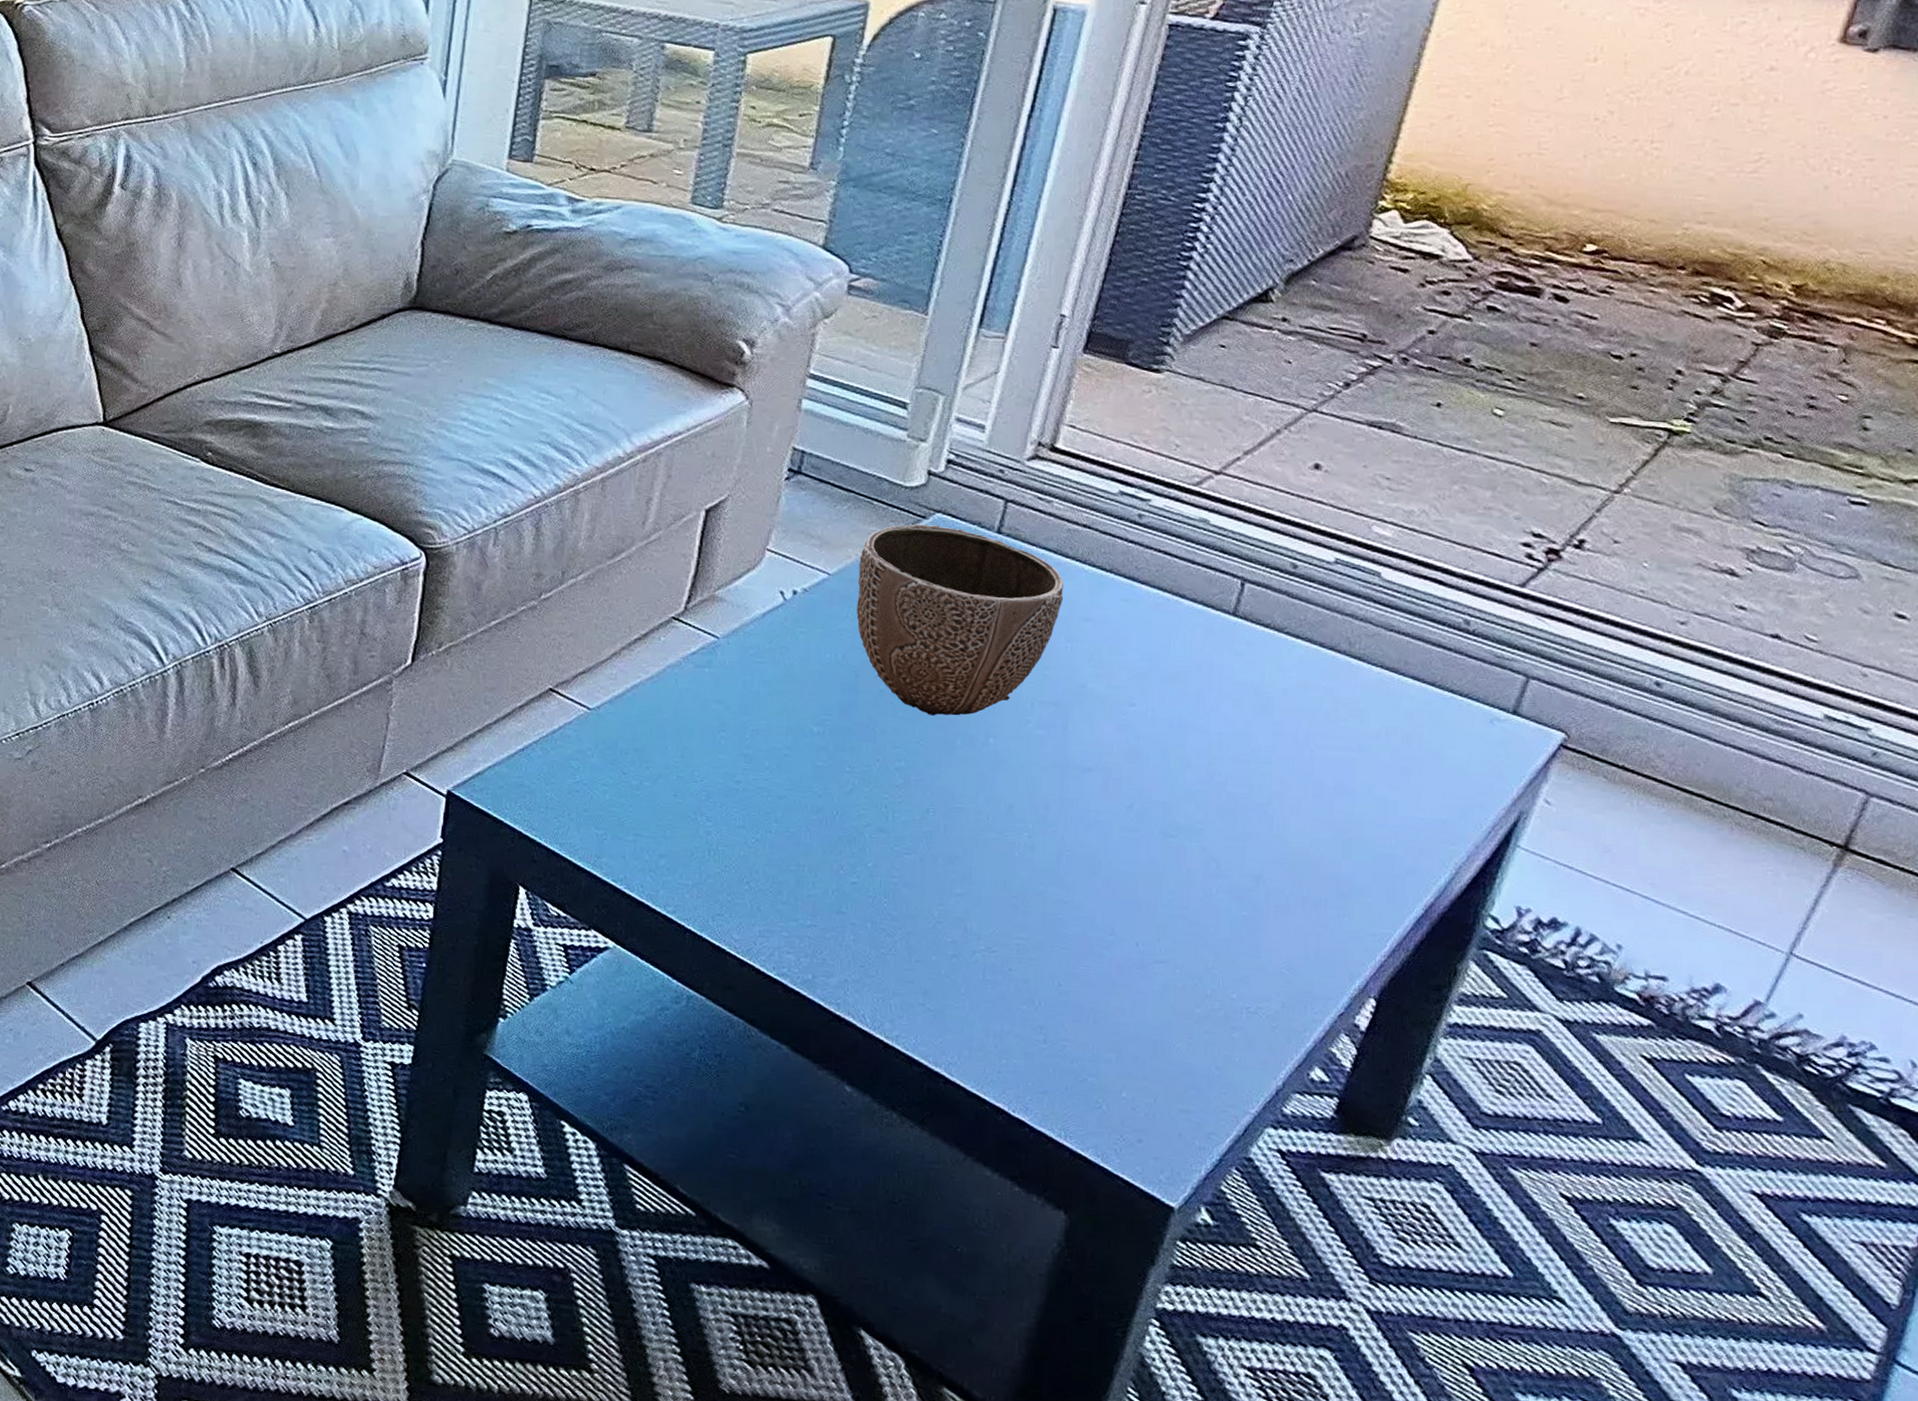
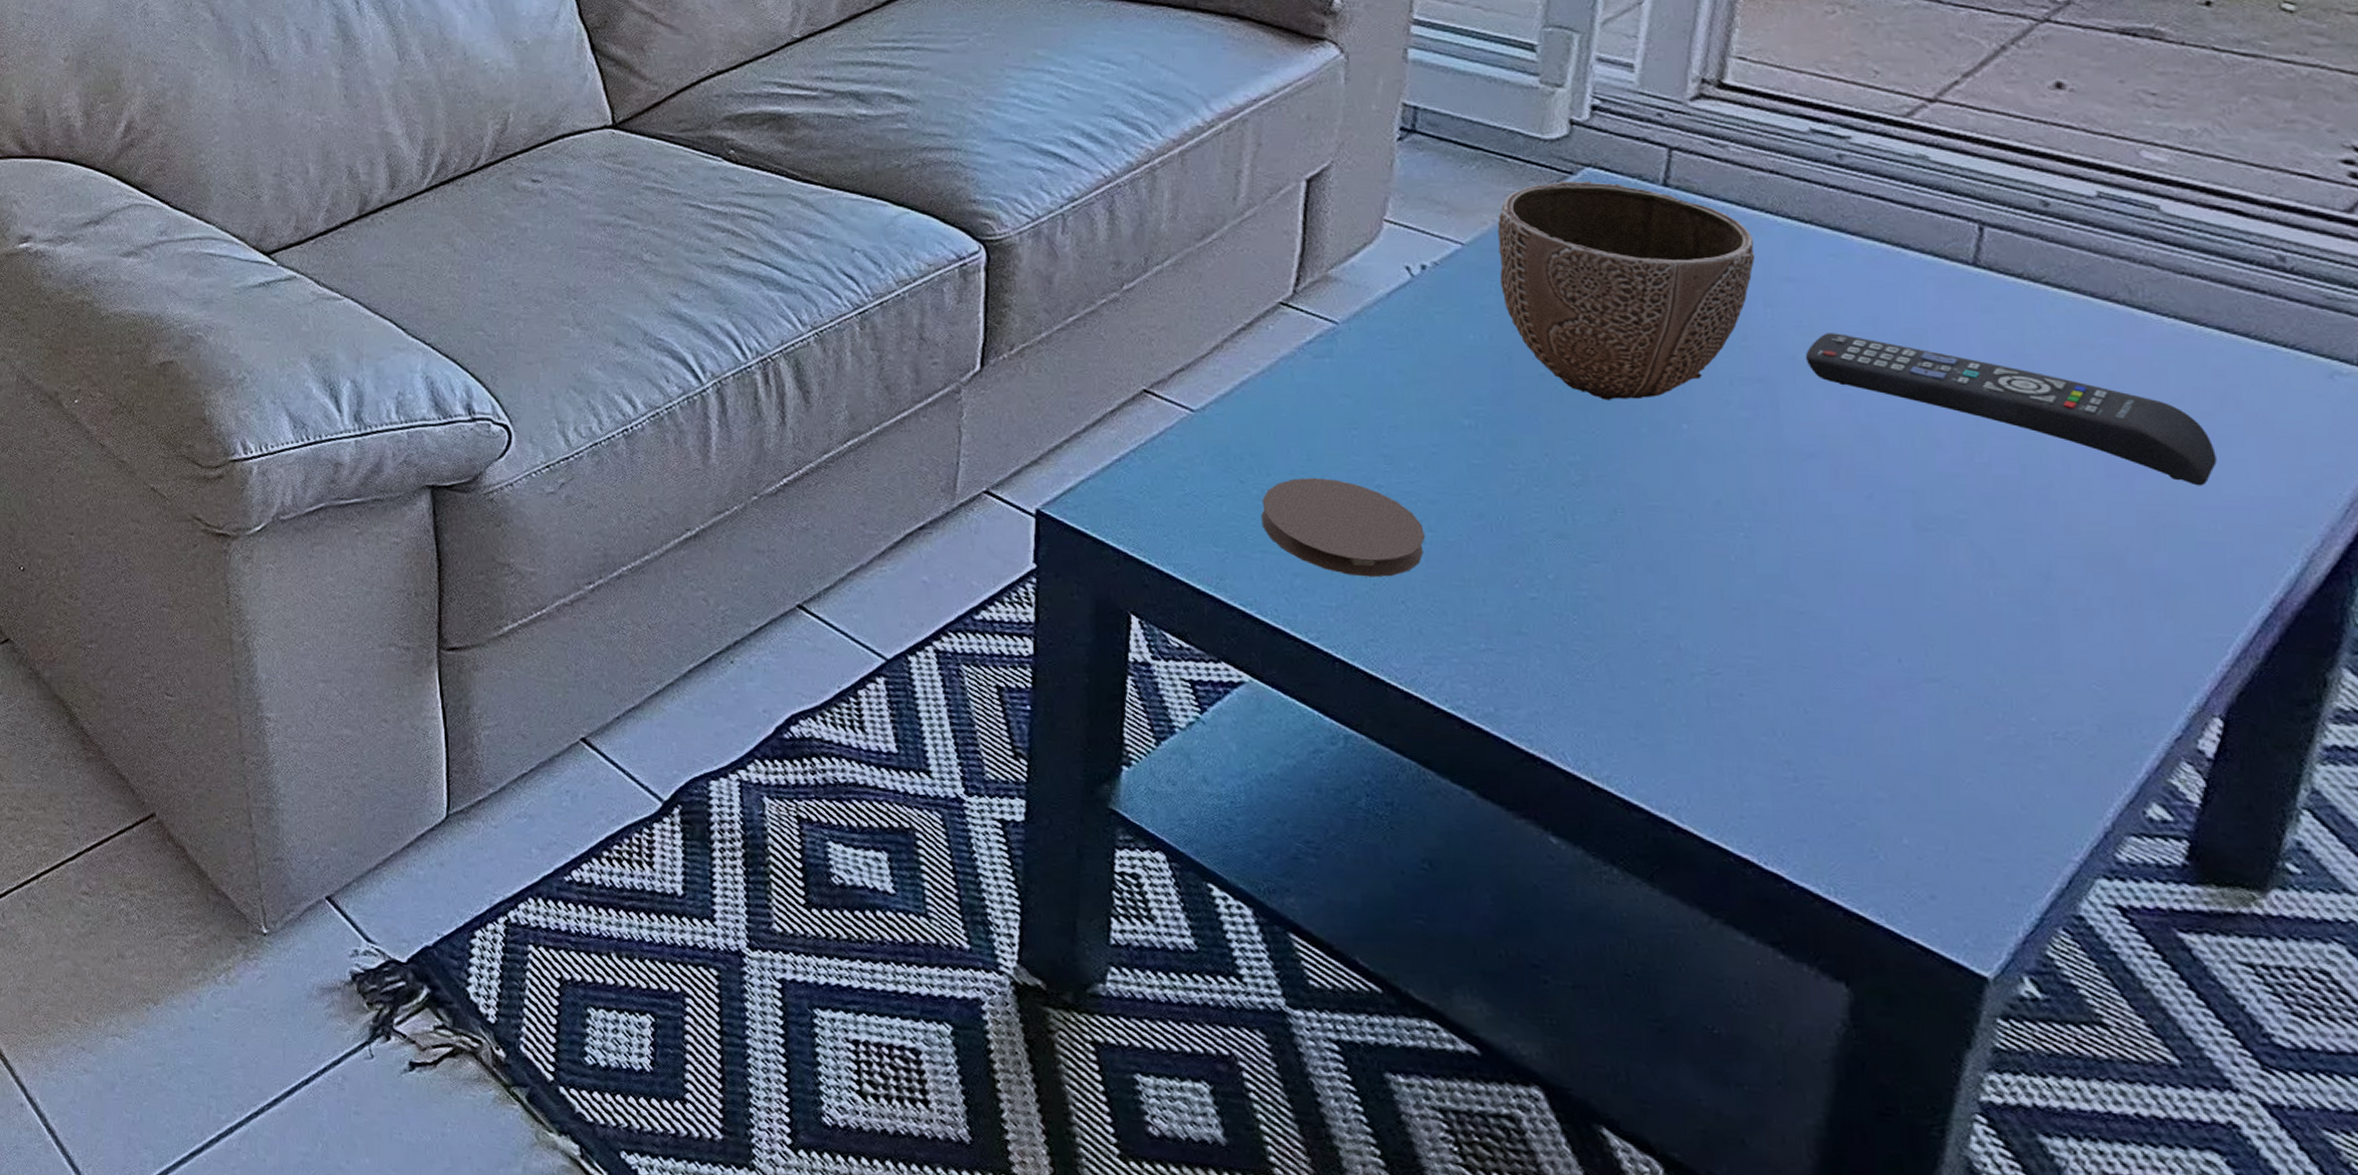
coaster: none [637,772,771,861] -> present [1261,478,1424,578]
remote control: none [1093,666,1398,808] -> present [1805,333,2217,486]

